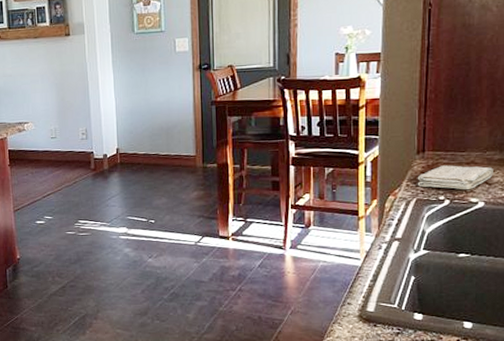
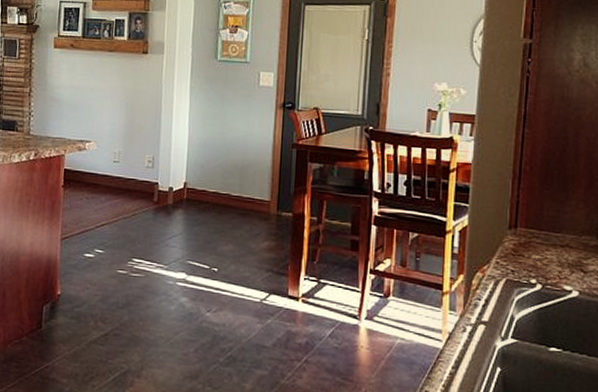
washcloth: present [417,165,493,190] -> none [507,245,589,276]

